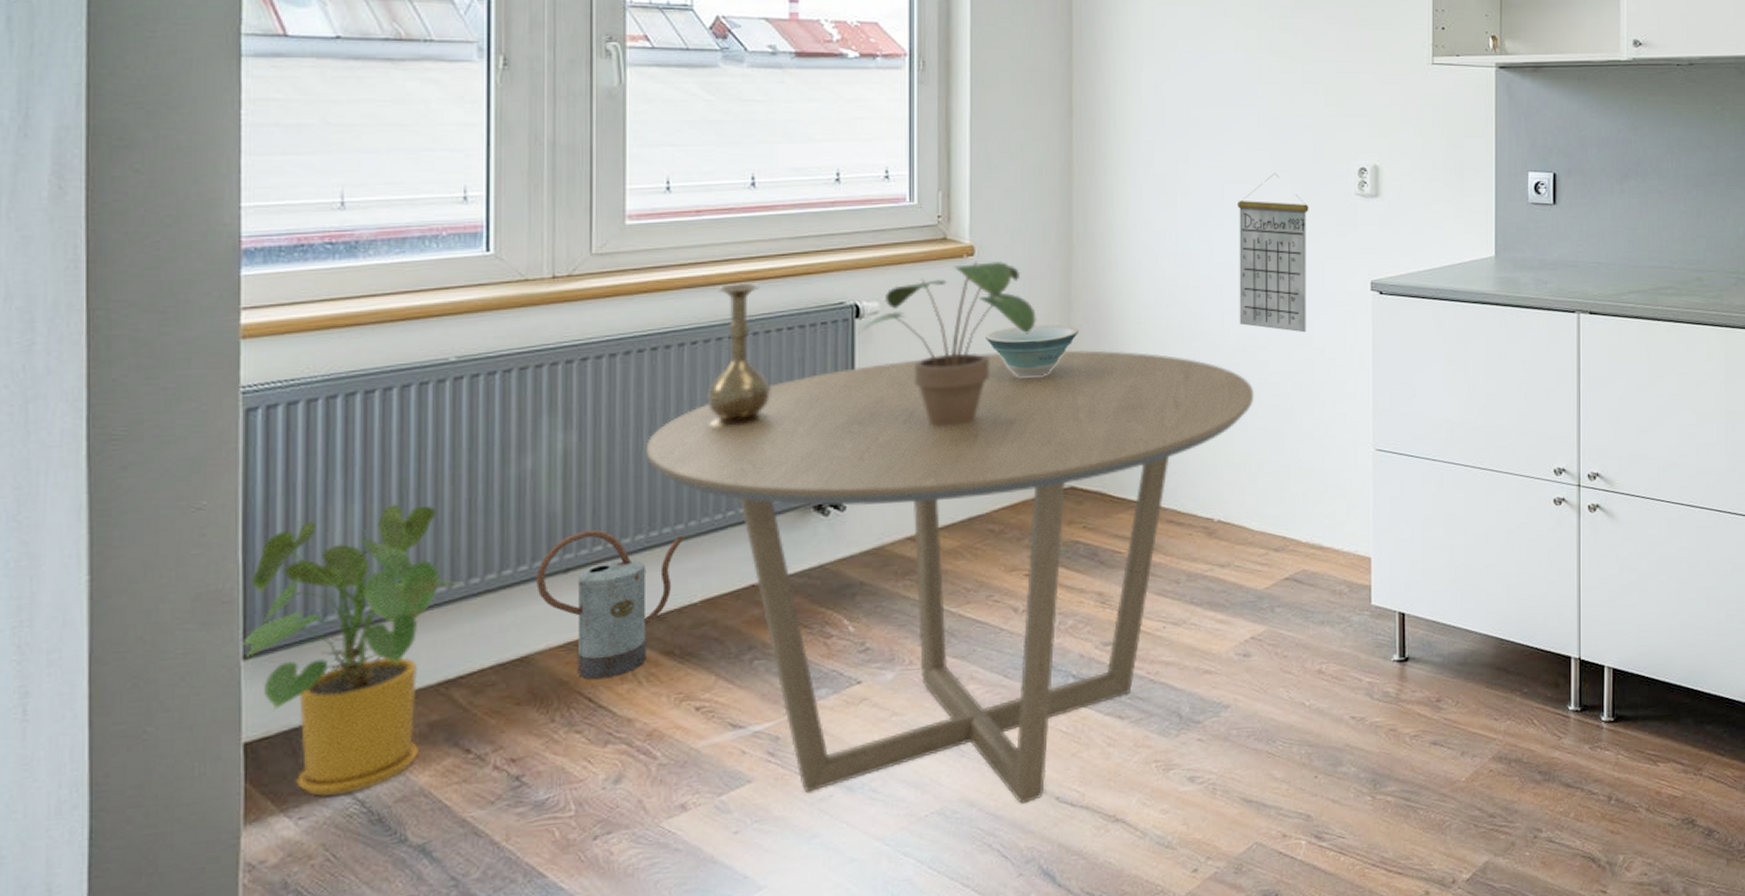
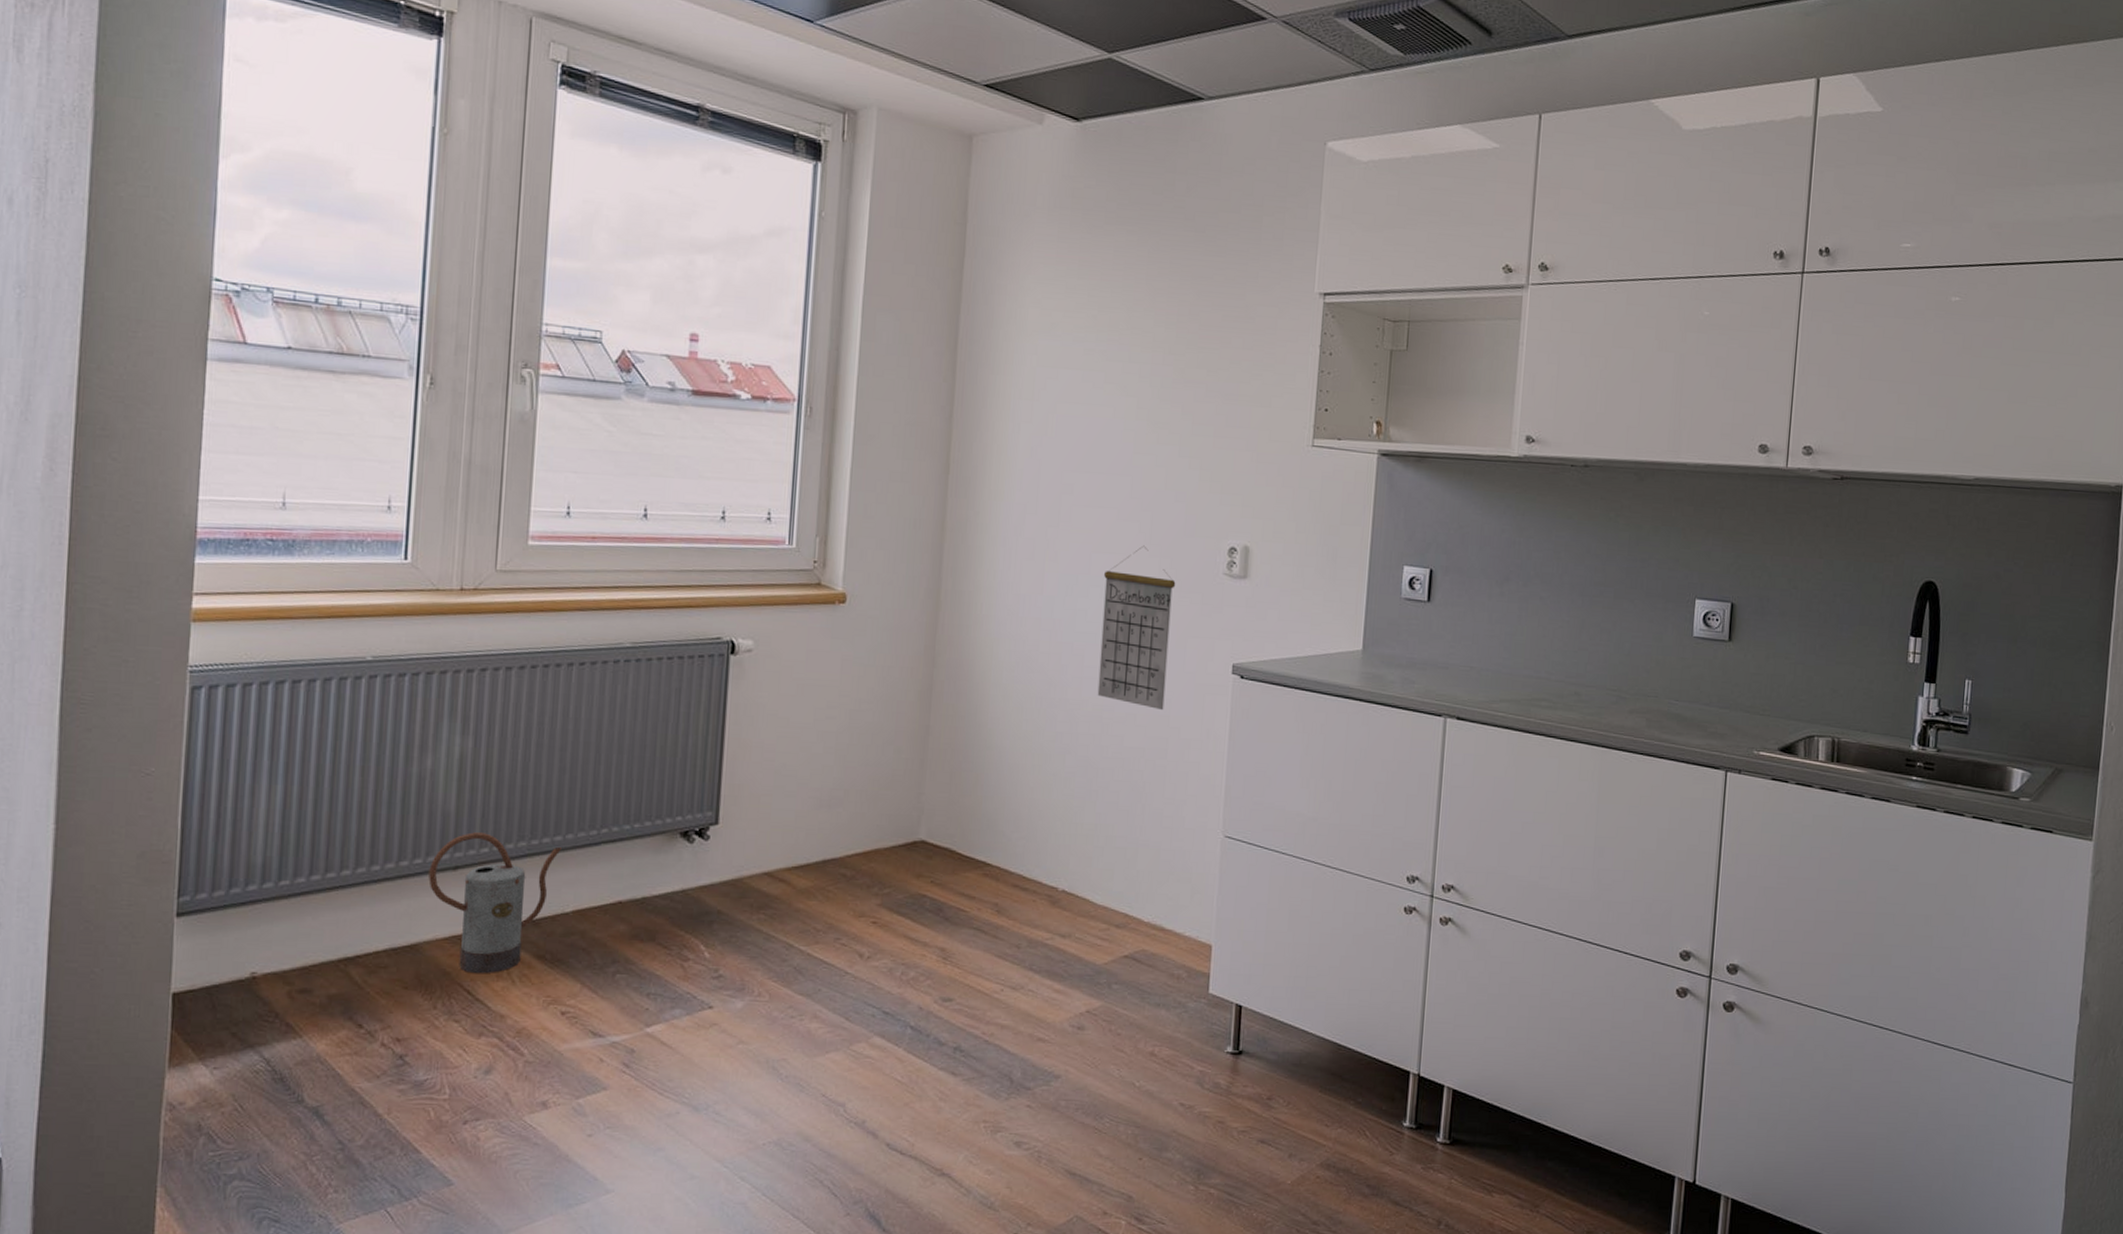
house plant: present [241,504,465,796] -> none [175,788,367,1051]
dining table: present [645,349,1255,805] -> none [532,699,1108,1146]
vase: present [706,282,772,427] -> none [590,610,650,748]
potted plant: present [855,261,1036,427] -> none [729,608,901,769]
bowl: present [984,324,1079,378] -> none [850,676,940,729]

